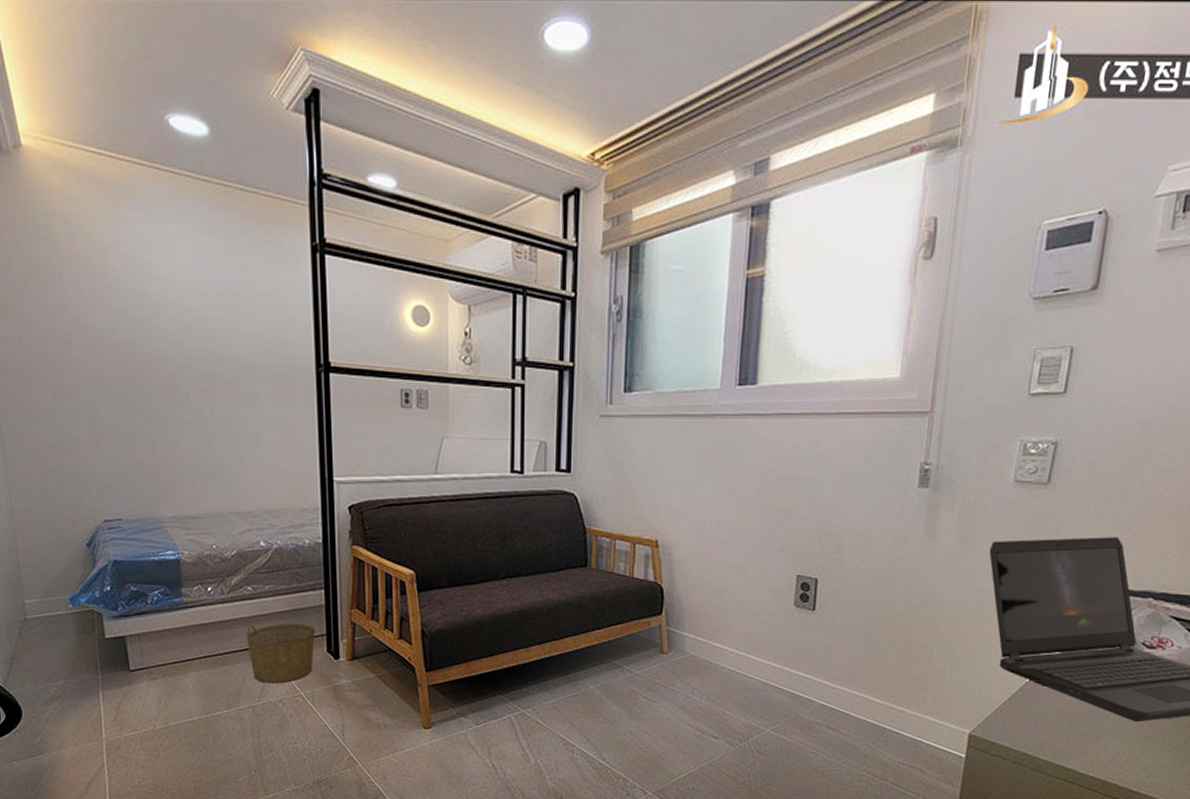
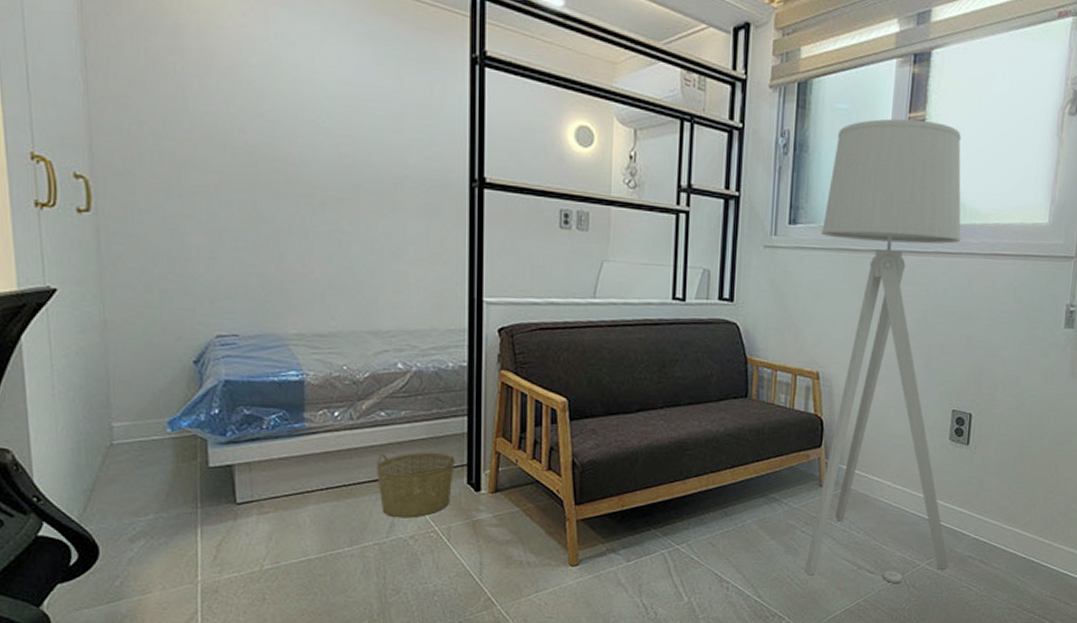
floor lamp: none [647,276,806,748] -> present [804,118,962,583]

